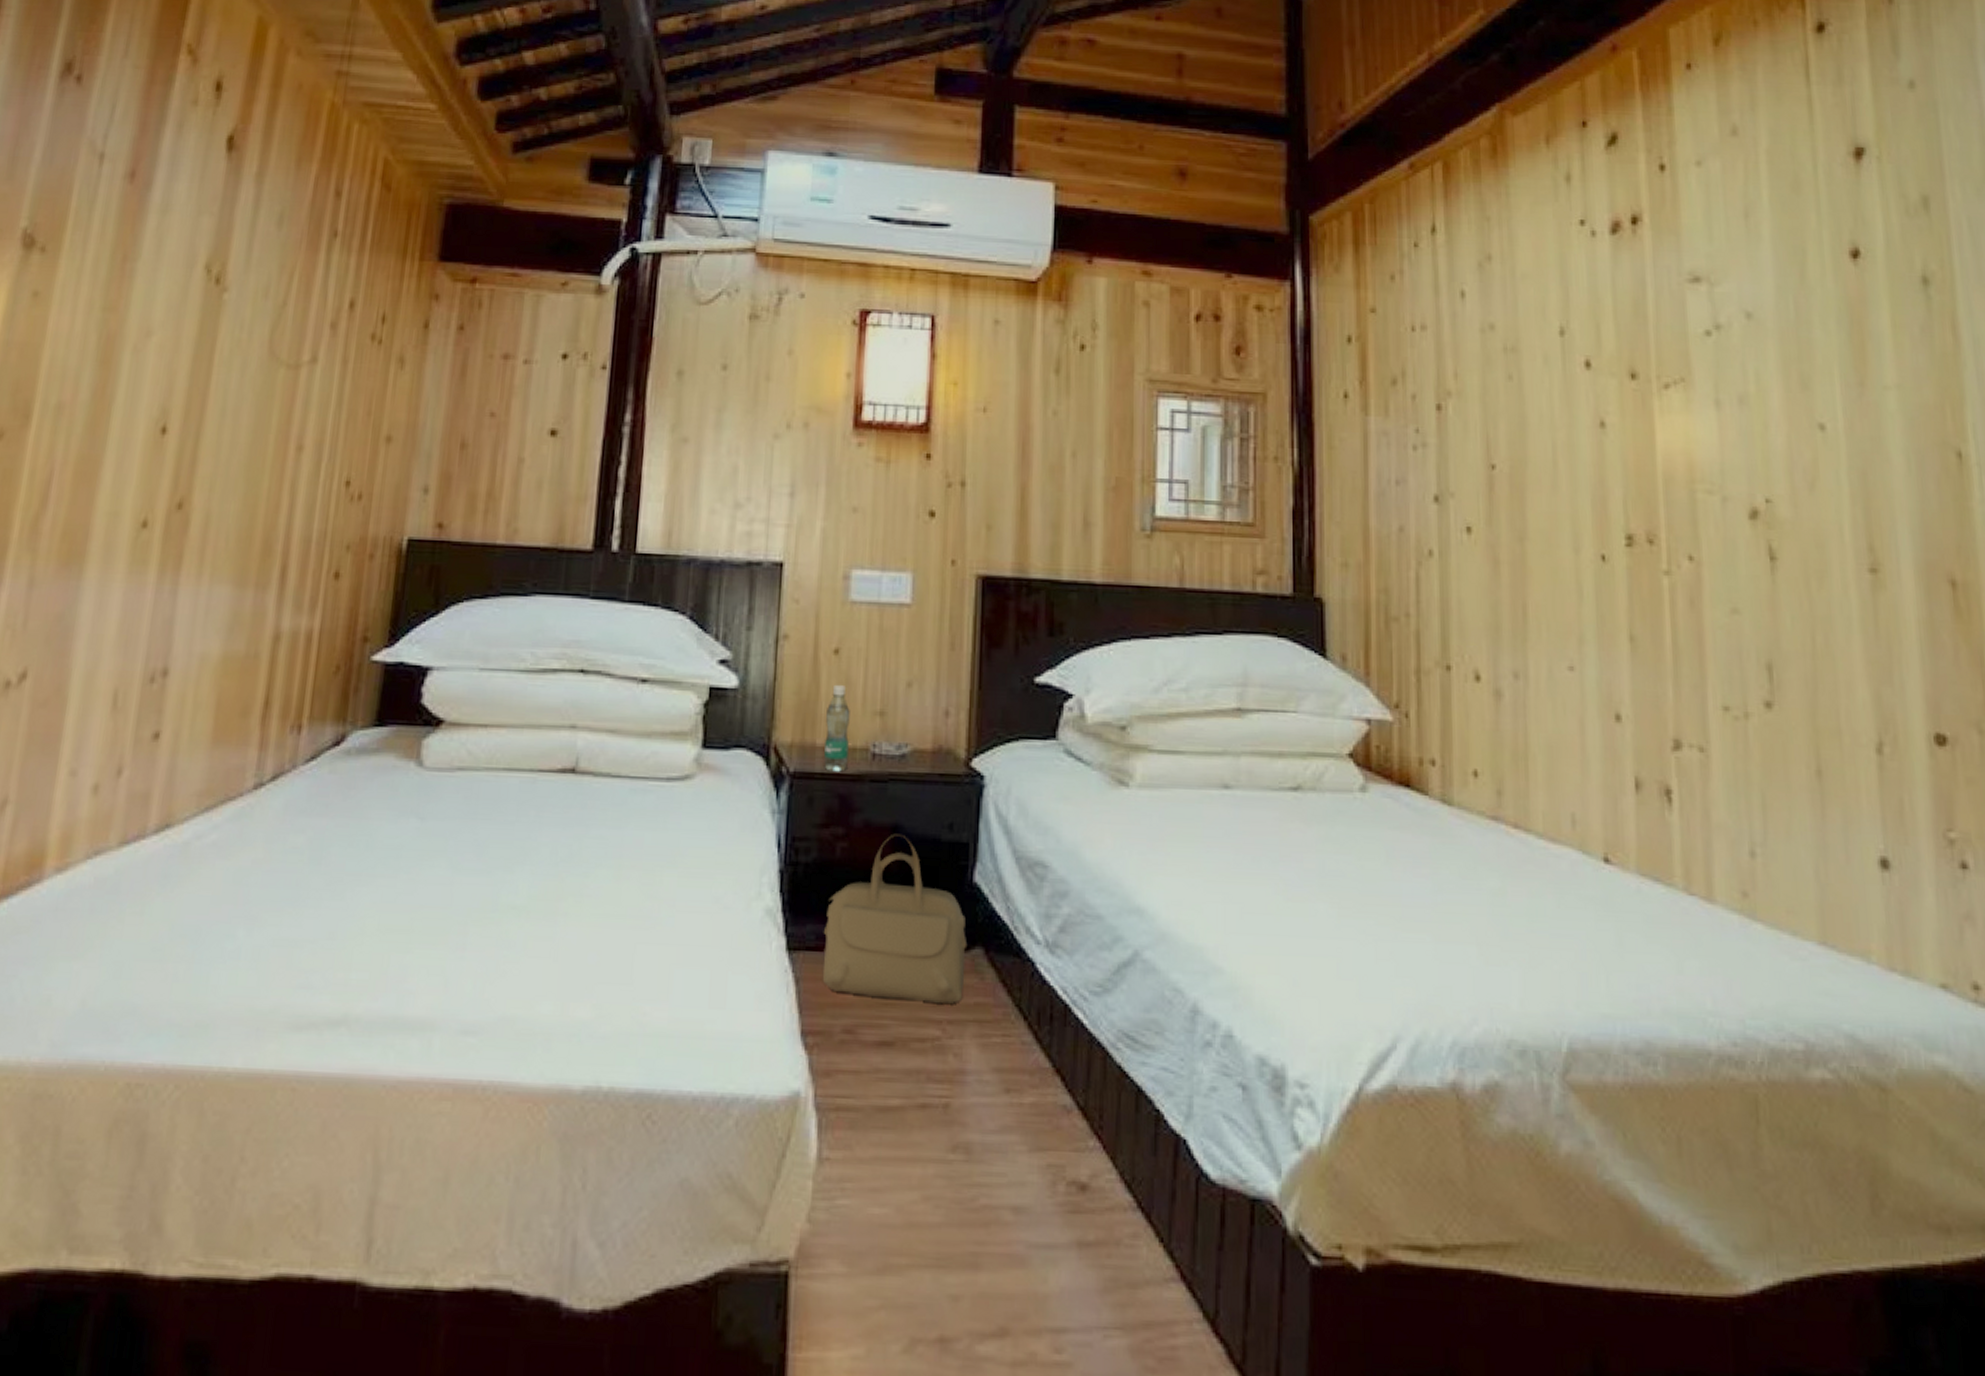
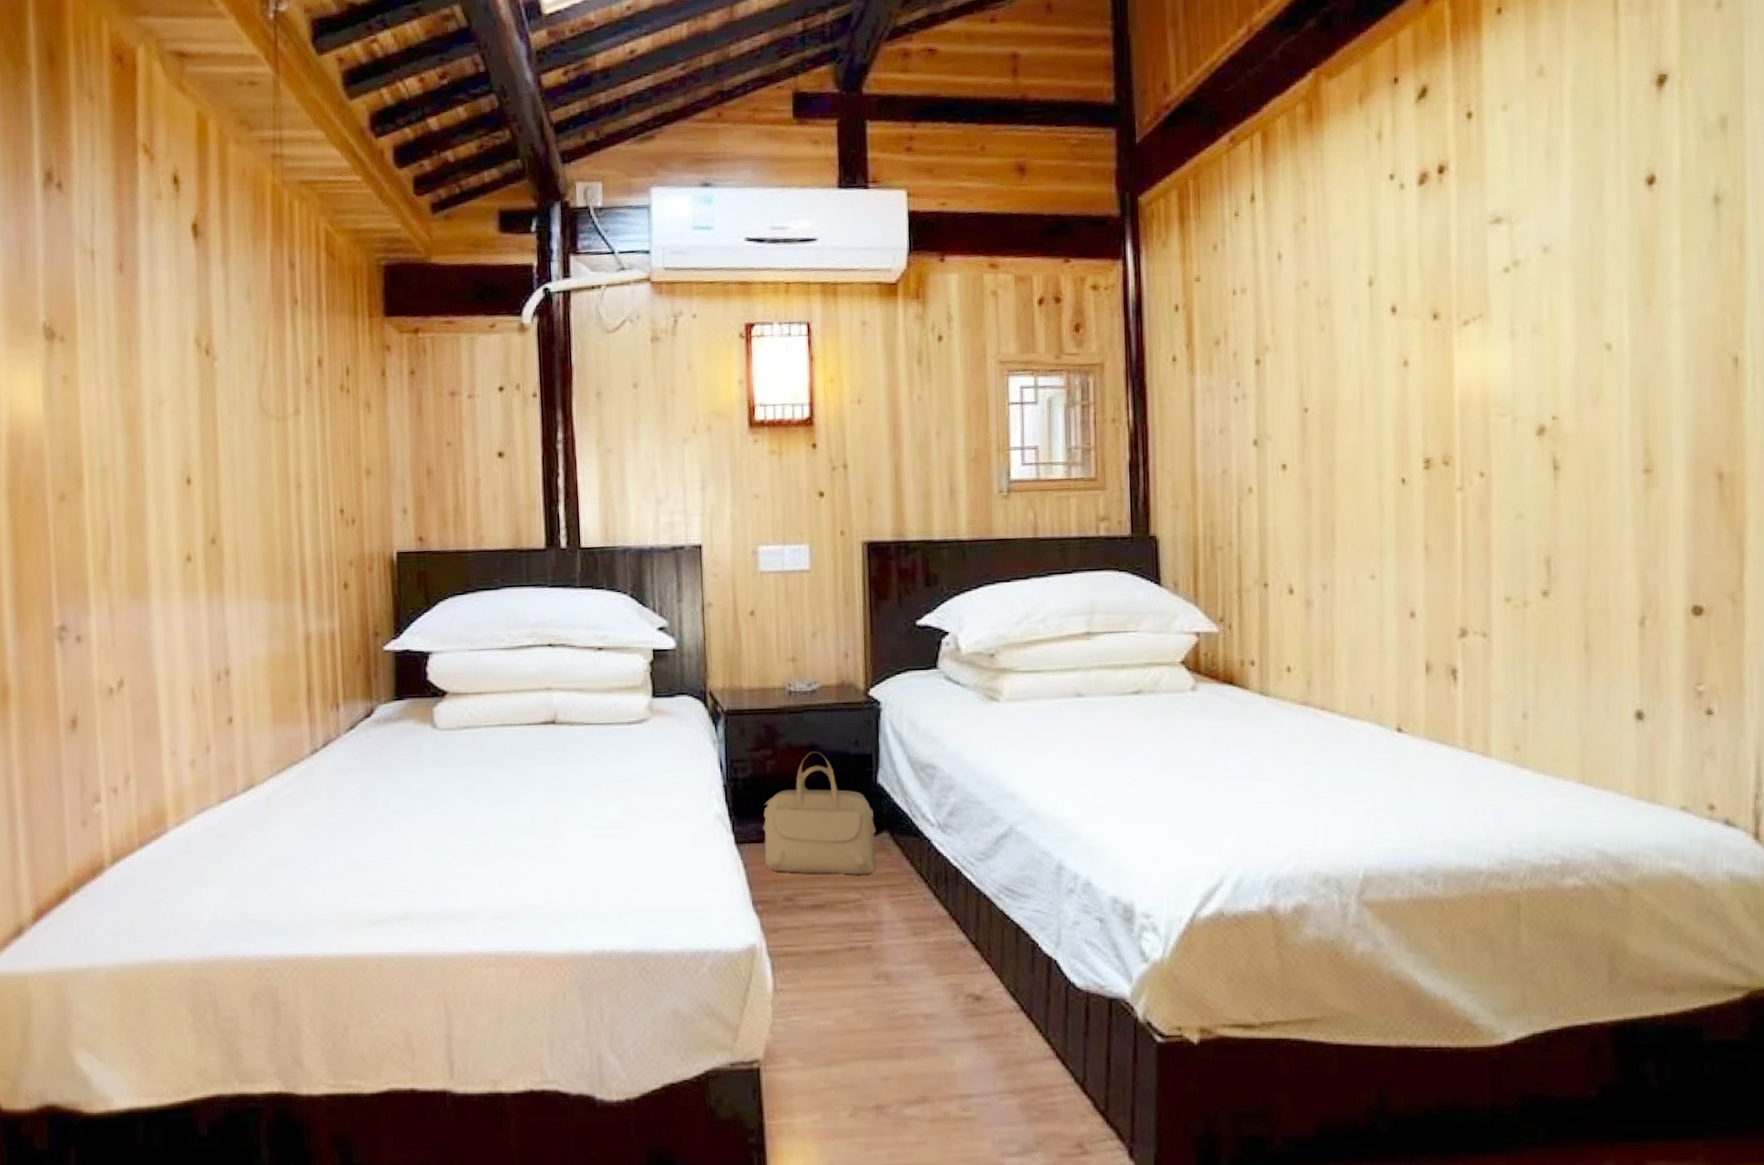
bottle: present [824,684,850,772] -> none [749,639,770,708]

